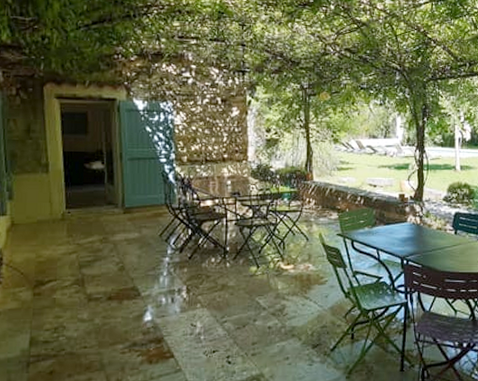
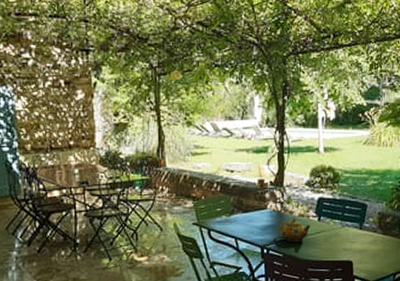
teapot: none [419,231,448,255] -> present [280,218,311,243]

